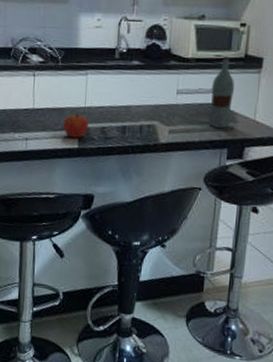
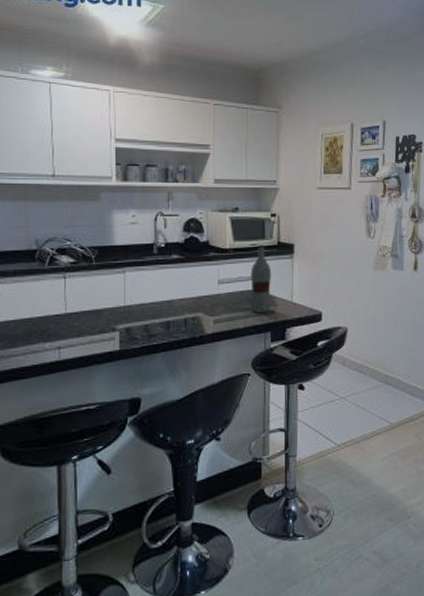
fruit: present [63,110,89,138] -> none [101,310,130,340]

